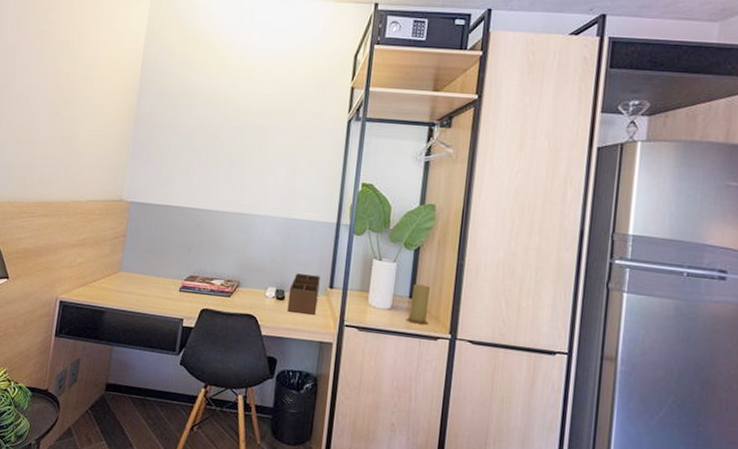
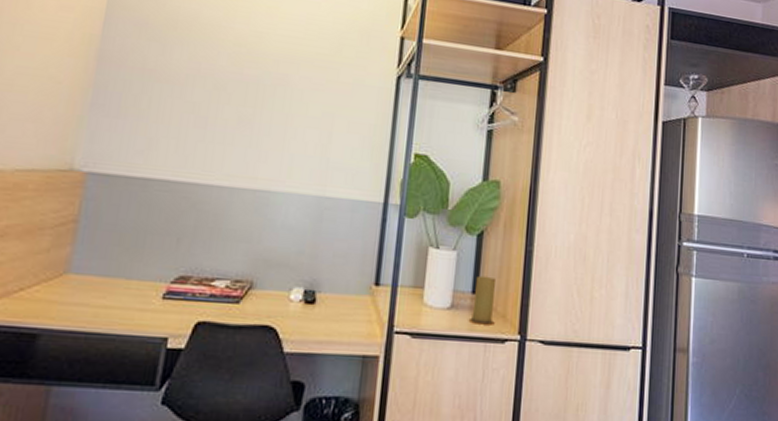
desk organizer: present [287,273,320,315] -> none [318,268,363,321]

